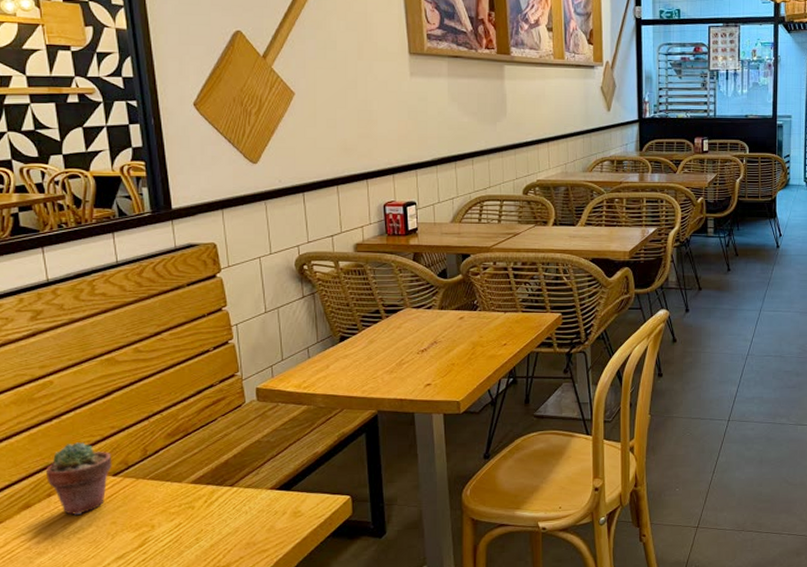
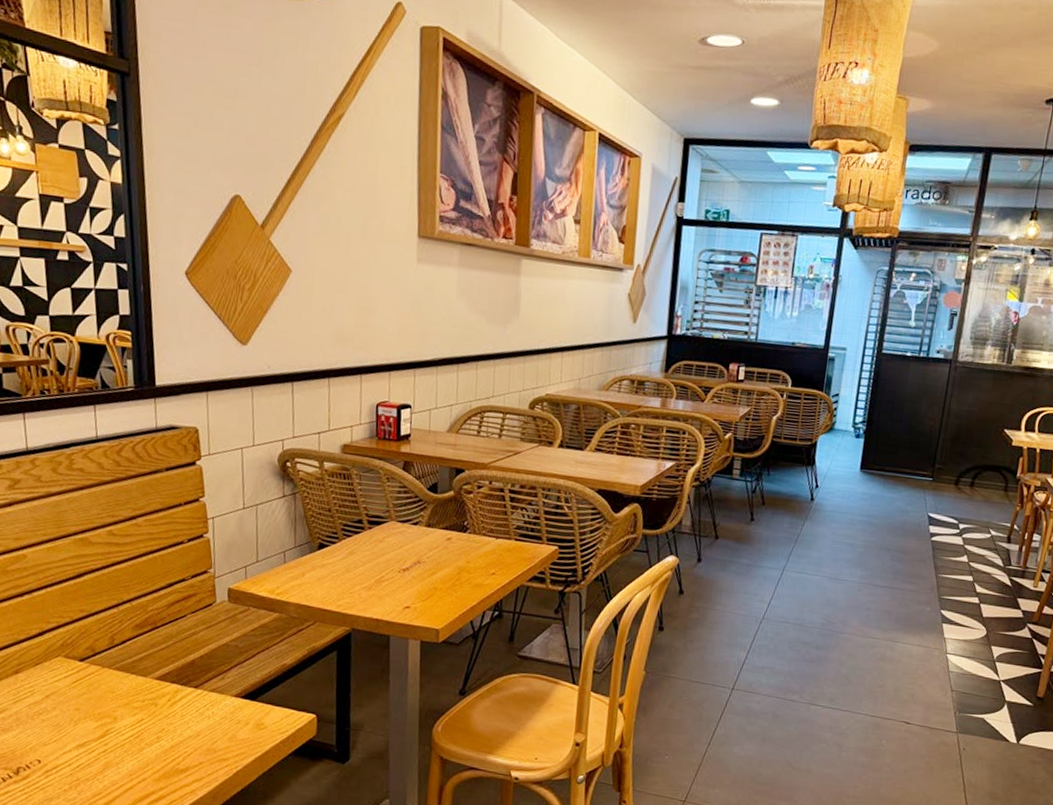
potted succulent: present [46,442,112,516] -> none [15,621,80,697]

